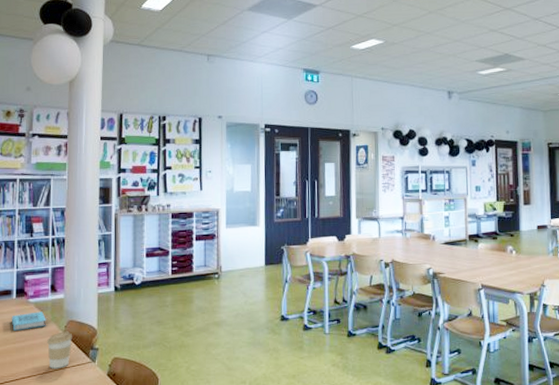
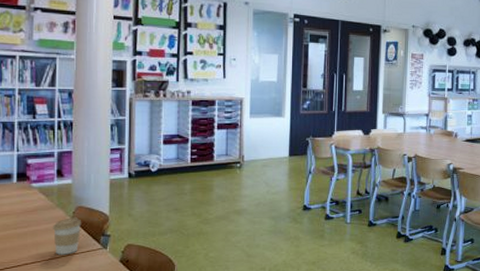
book: present [11,311,46,331] -> none [11,197,52,216]

